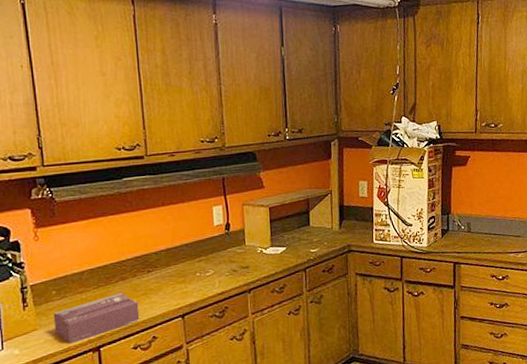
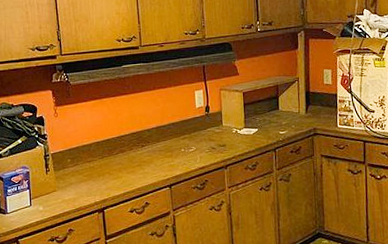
tissue box: present [53,293,140,344] -> none [68,163,135,204]

